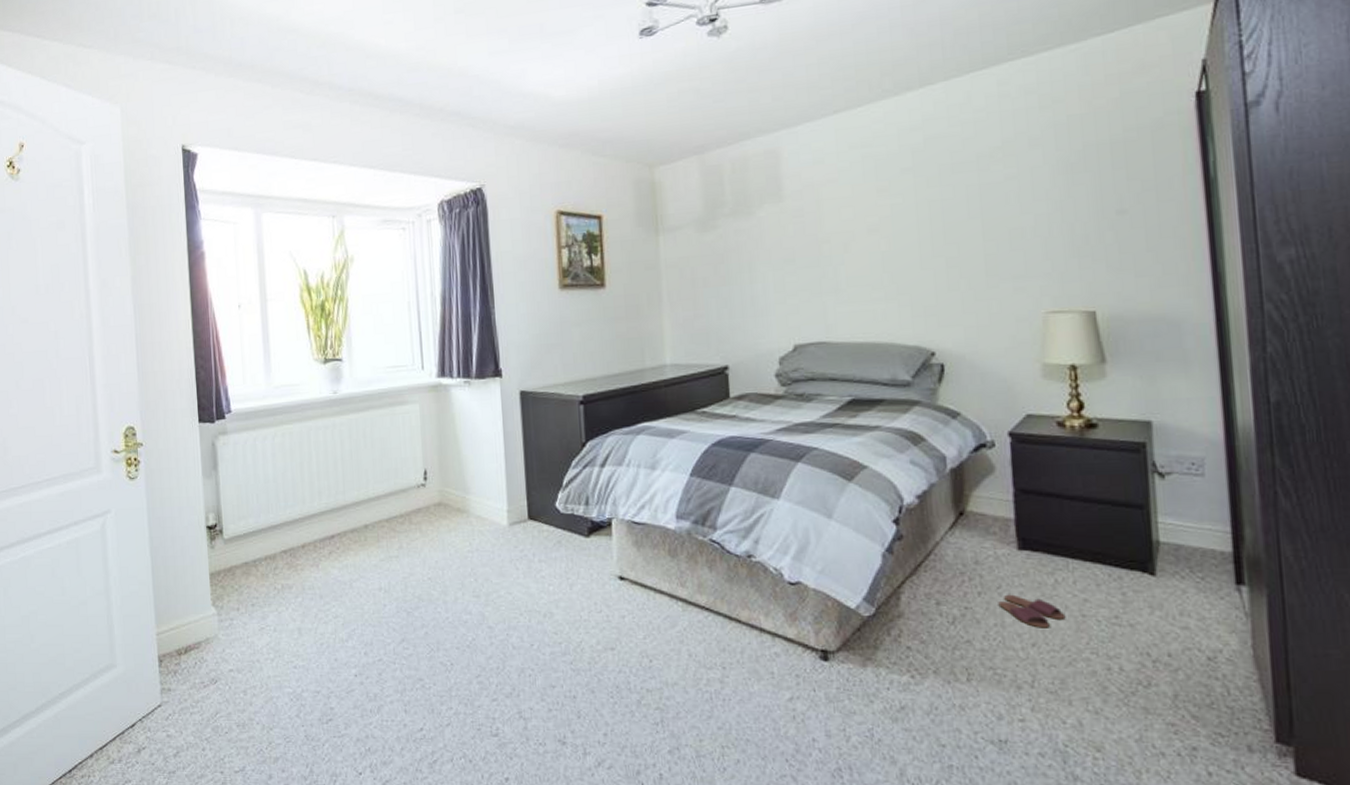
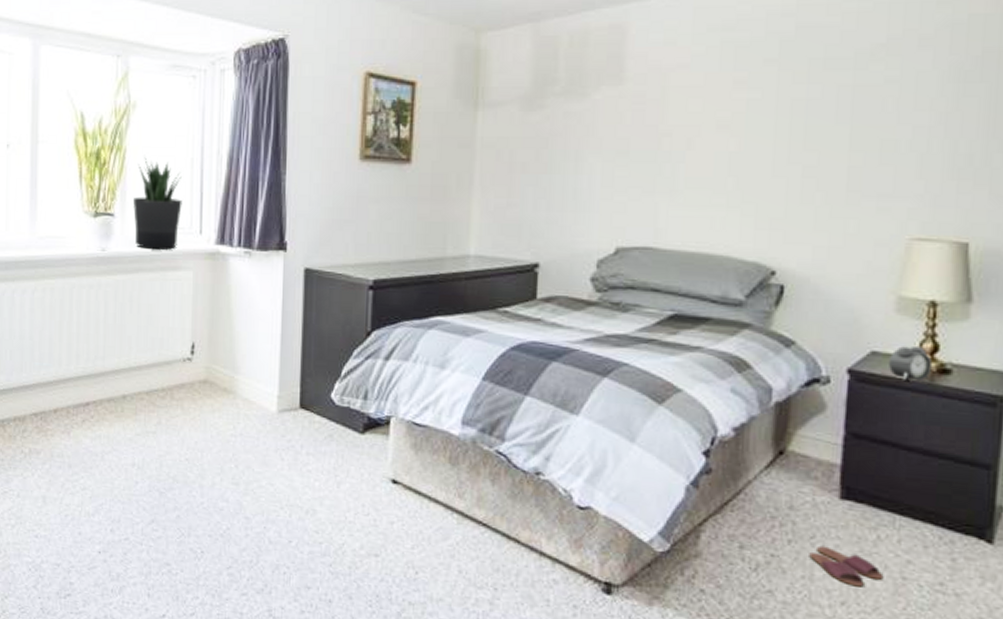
planter: none [359,305,404,389] -> present [133,157,182,250]
alarm clock: none [1042,405,1081,439] -> present [887,345,933,382]

